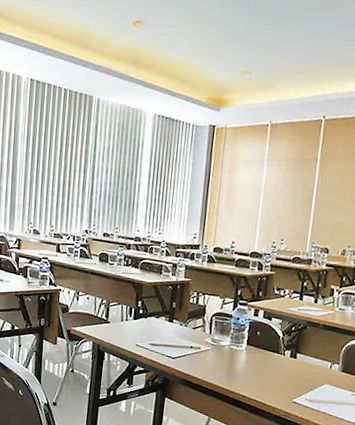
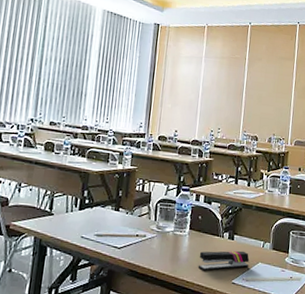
stapler: none [255,367,314,388] -> present [198,251,250,271]

